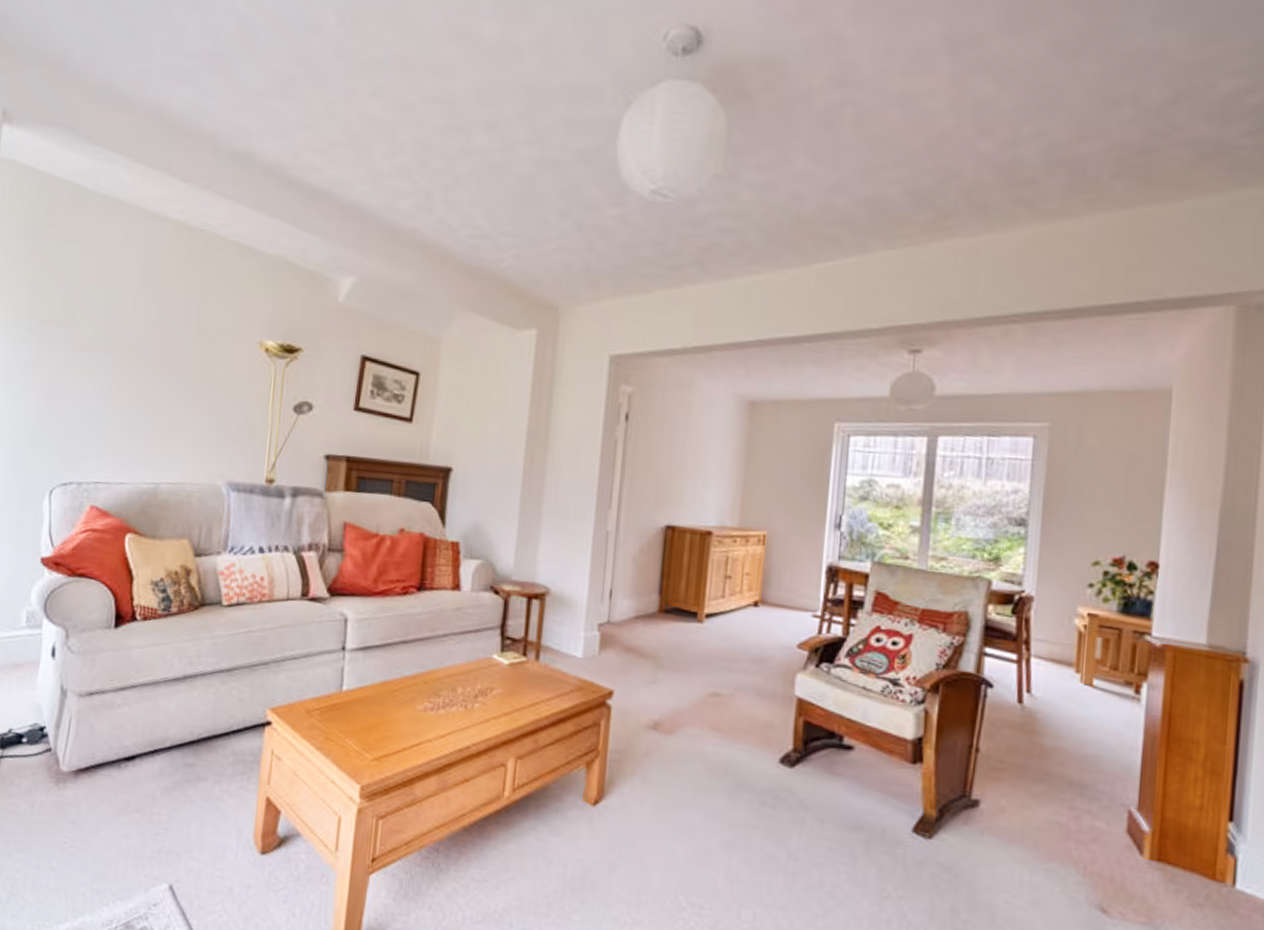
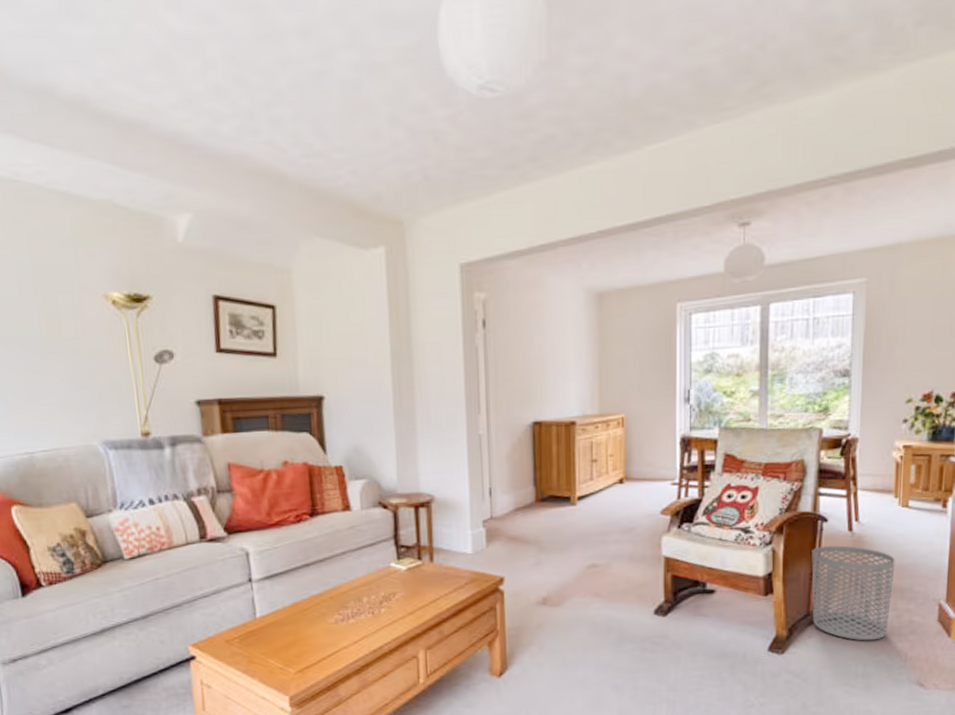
waste bin: none [969,716,1075,843] -> present [811,545,895,641]

